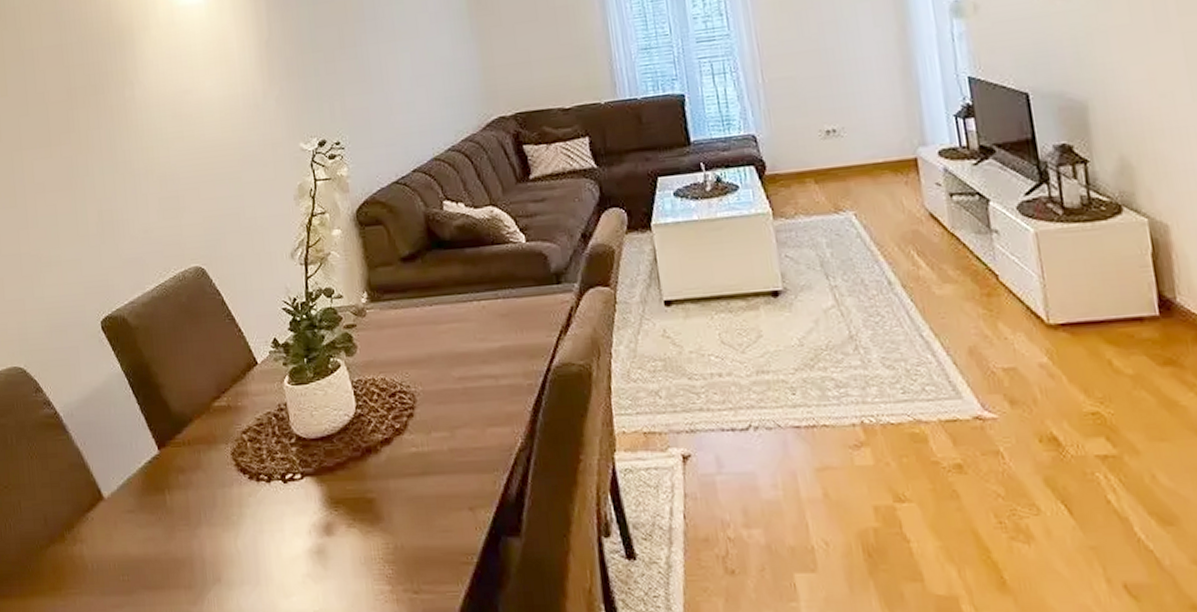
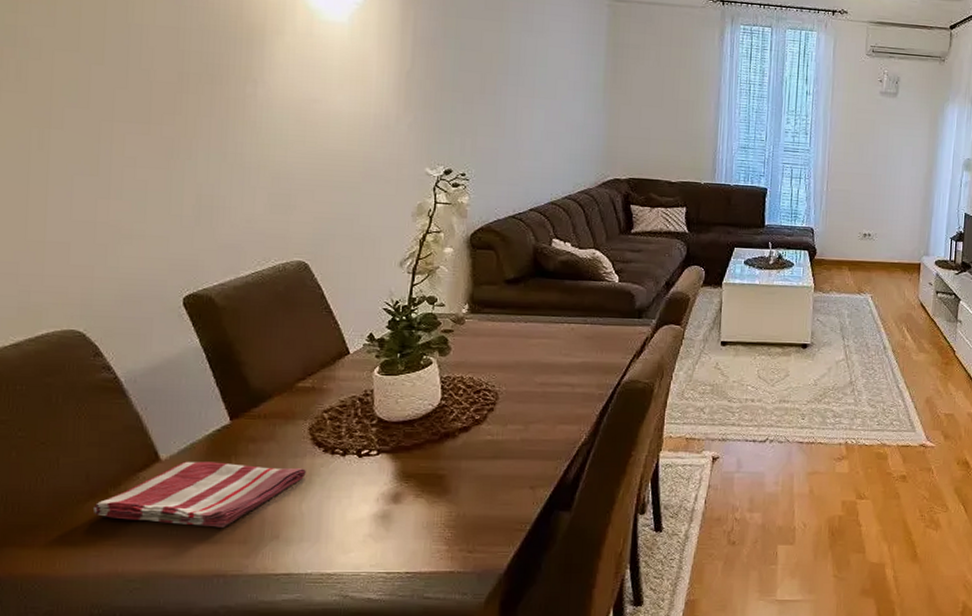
dish towel: none [54,497,236,571] -> present [94,461,306,528]

